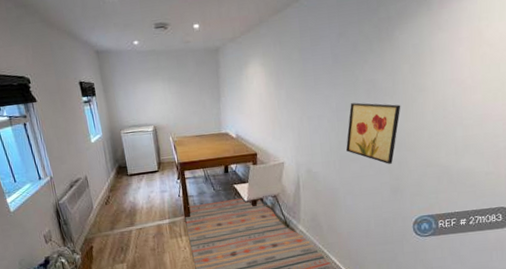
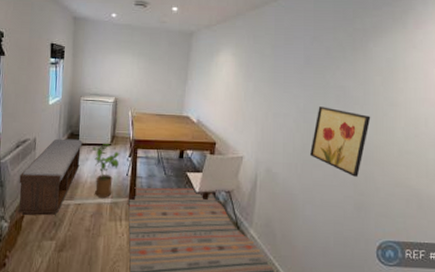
bench: none [80,171,134,247] -> present [18,138,83,216]
house plant: none [142,171,170,220] -> present [93,144,120,197]

